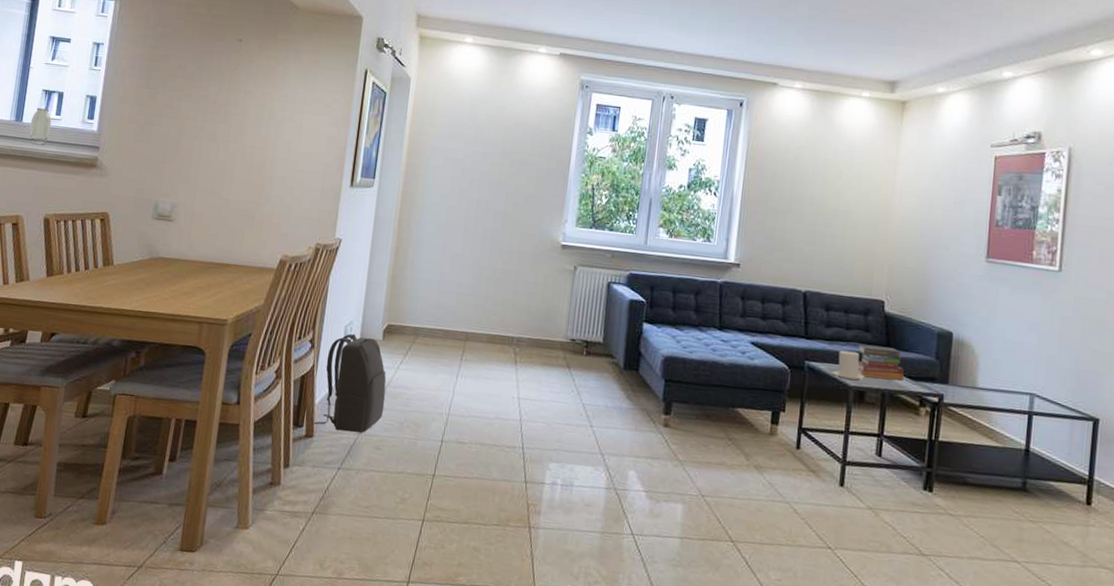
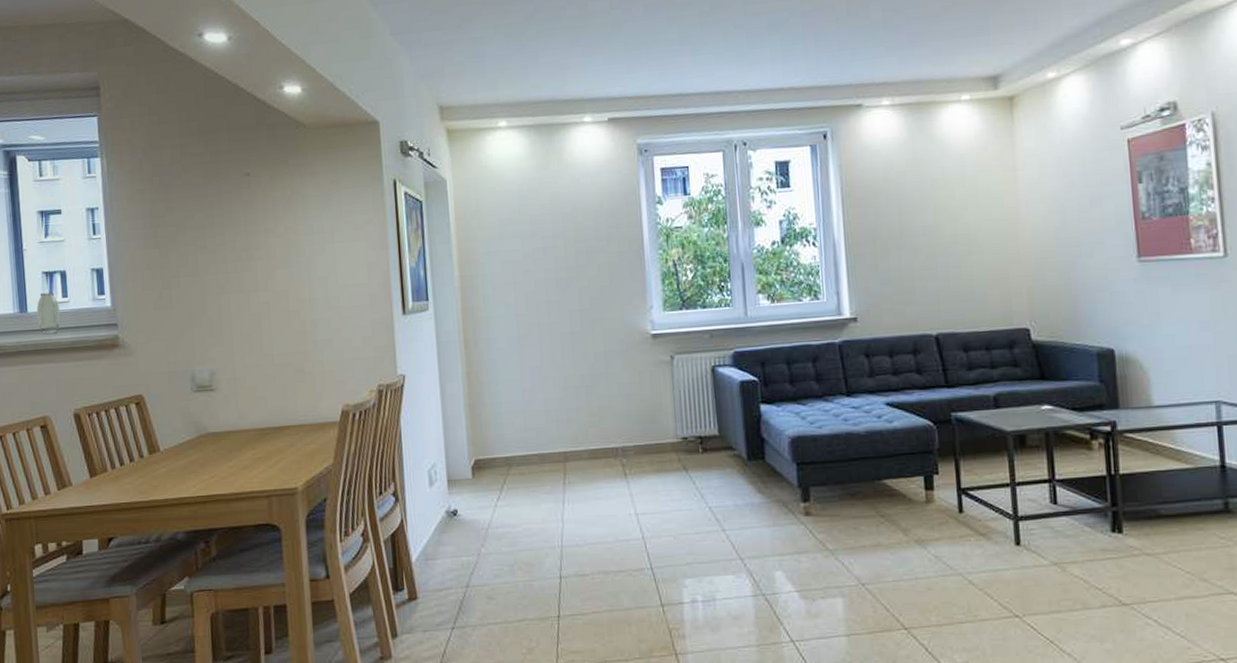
backpack: present [312,333,386,433] -> none [413,477,490,587]
candle: present [832,350,865,381] -> none [984,391,1023,425]
books: present [857,344,905,380] -> none [1009,379,1068,418]

